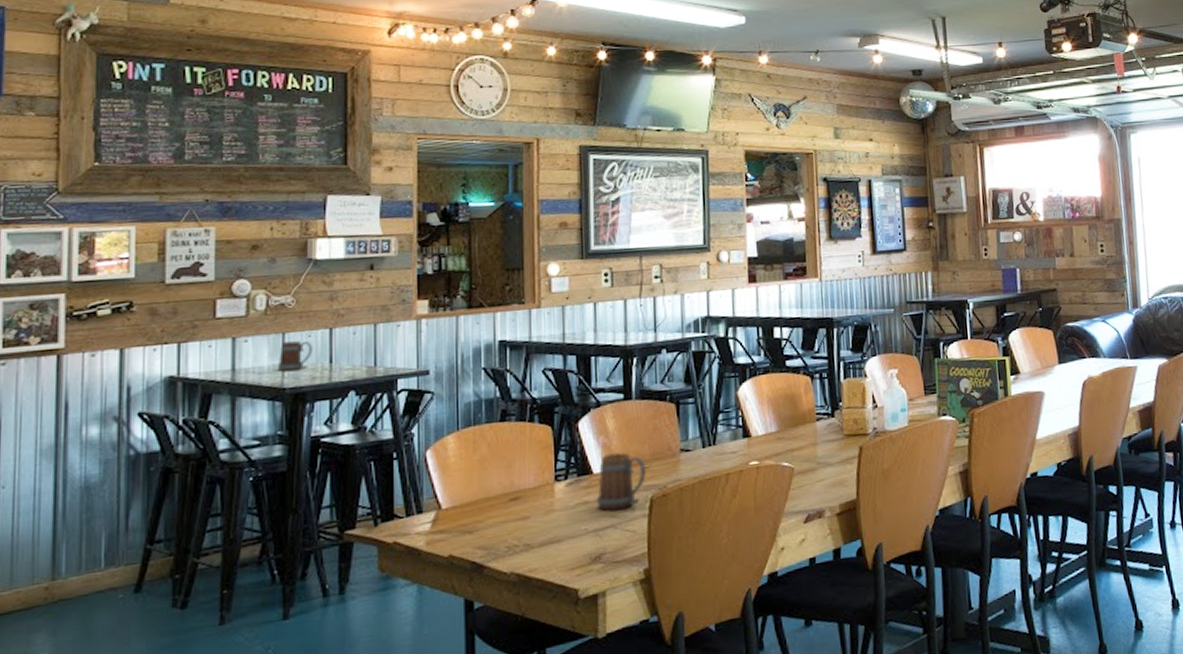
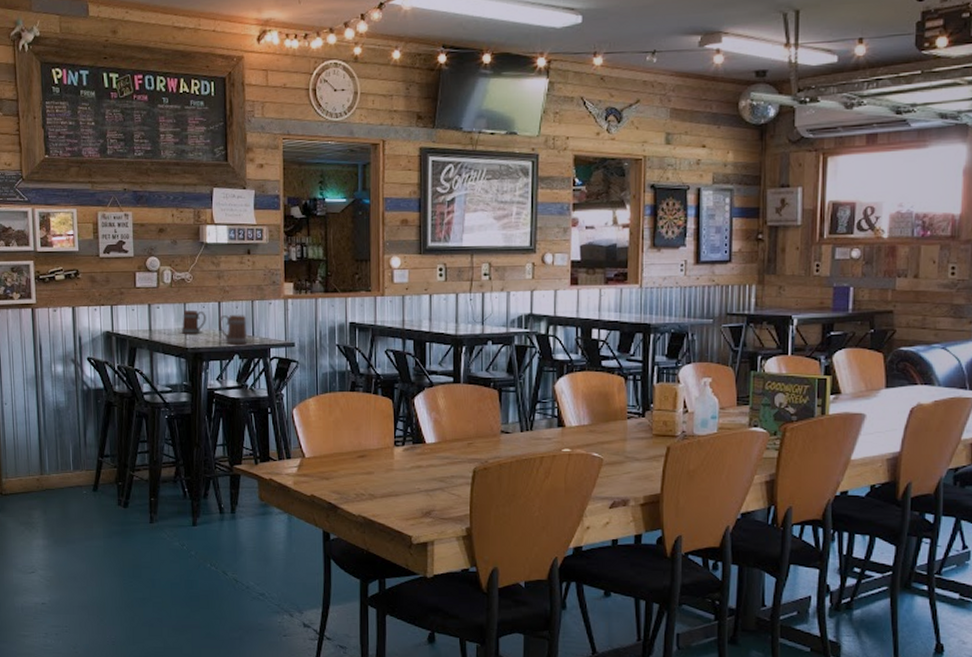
beer mug: none [328,342,368,380] -> present [217,315,248,346]
beer mug: present [597,452,646,512] -> none [428,427,470,477]

